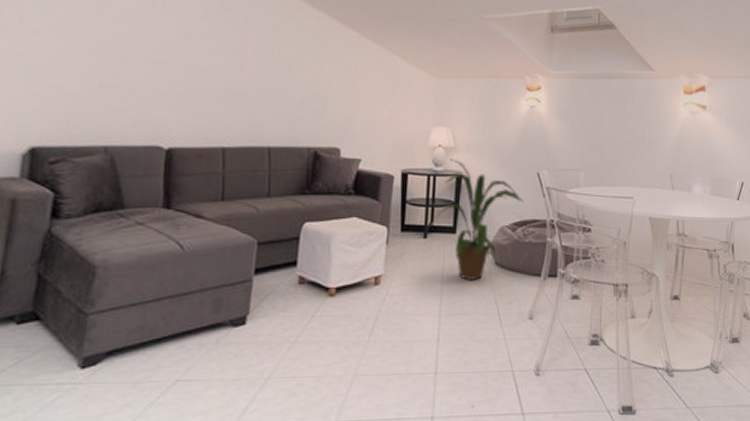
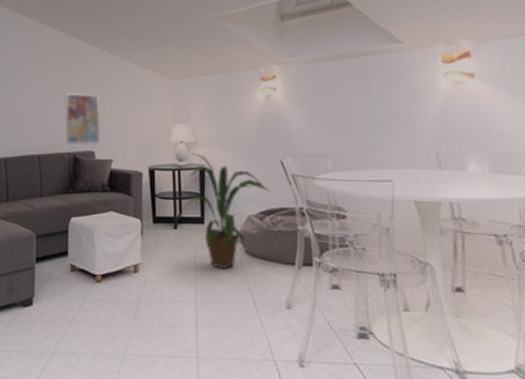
wall art: none [306,78,351,142] -> present [65,92,101,146]

